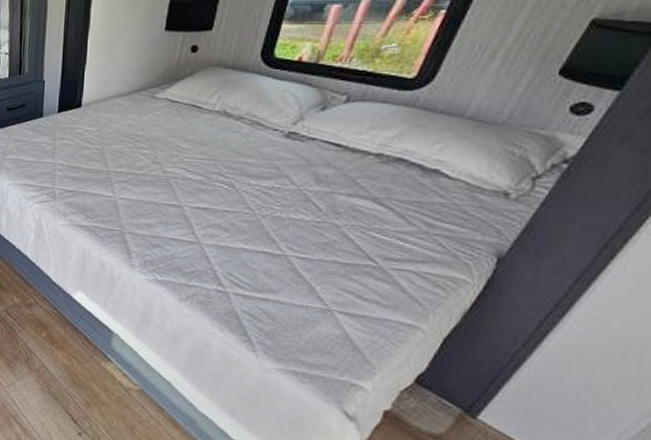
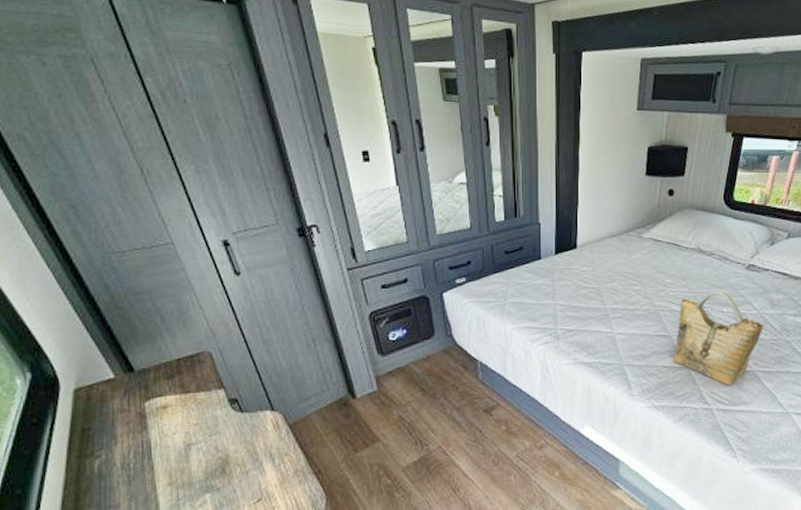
grocery bag: none [183,158,305,269] -> present [673,289,764,386]

